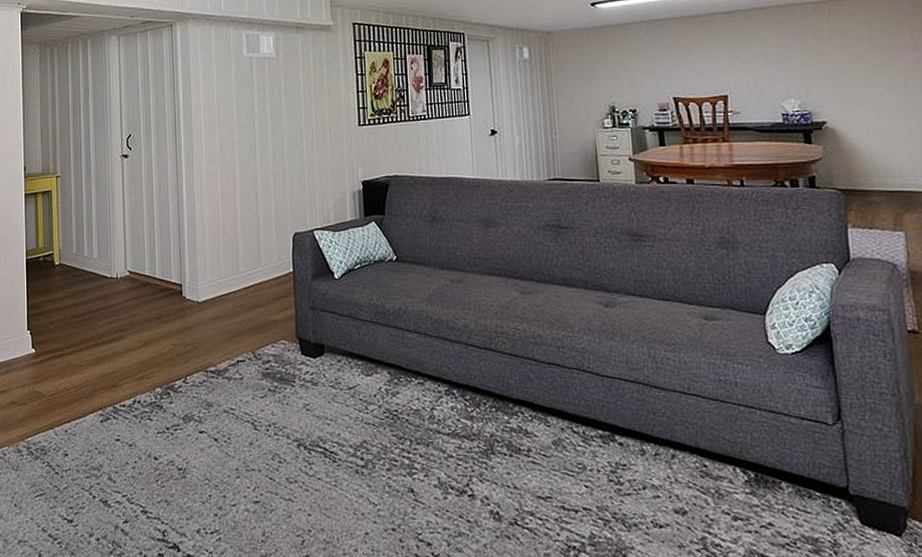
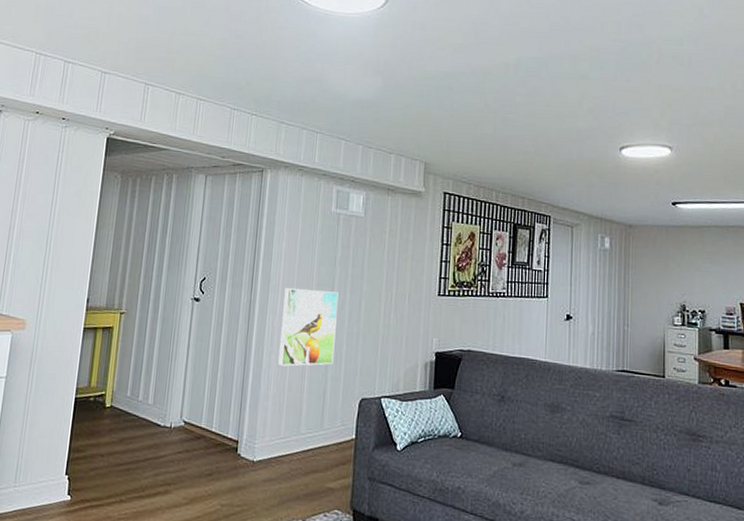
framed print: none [208,134,263,210] -> present [277,288,339,366]

